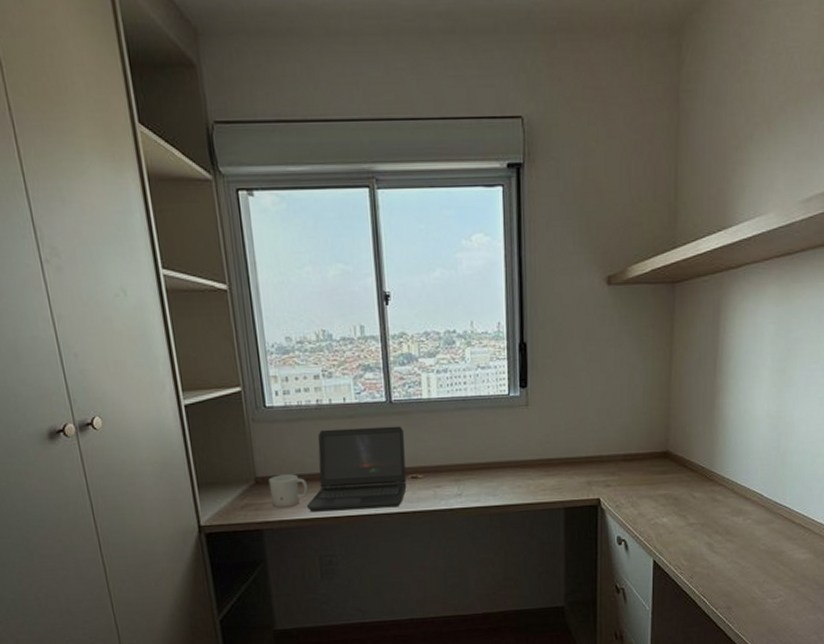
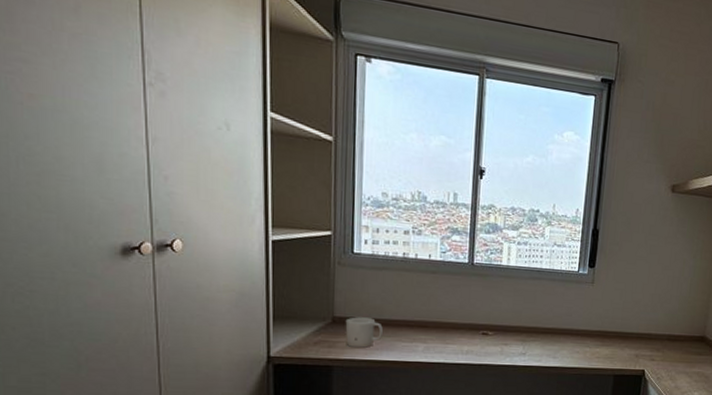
laptop computer: present [306,425,407,512] -> none [379,280,481,359]

